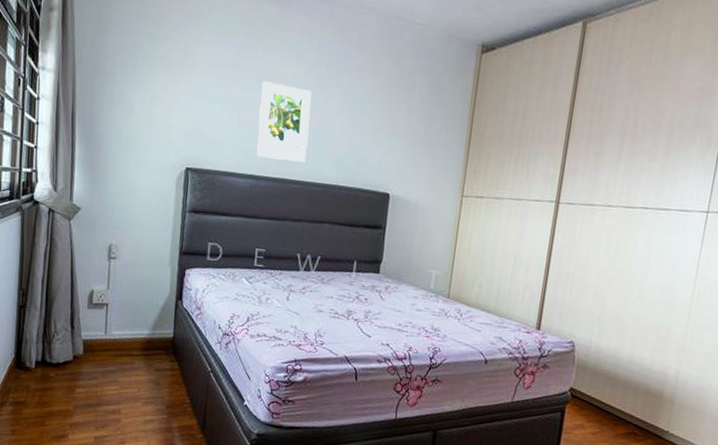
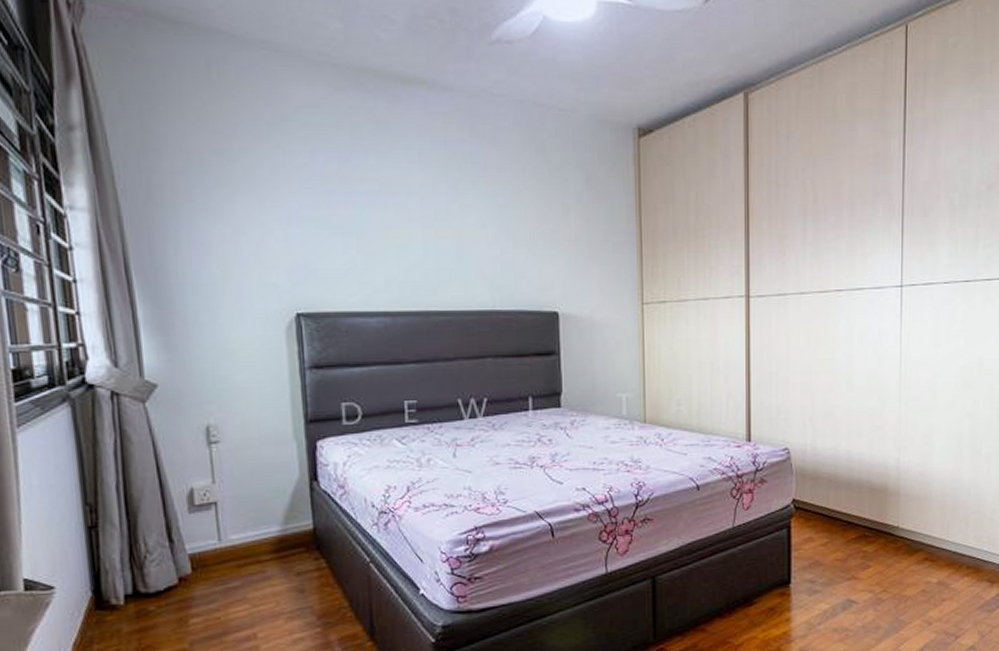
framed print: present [256,81,312,163] -> none [380,195,450,289]

